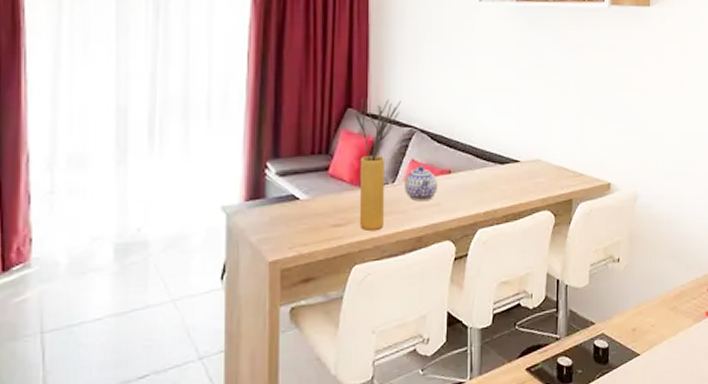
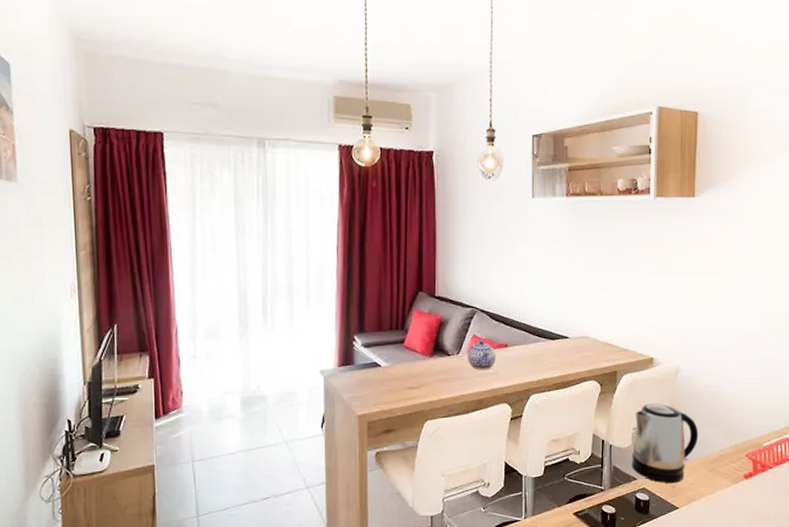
vase: present [355,97,401,232] -> none [425,283,464,394]
kettle: none [588,234,659,327] -> present [631,403,699,483]

